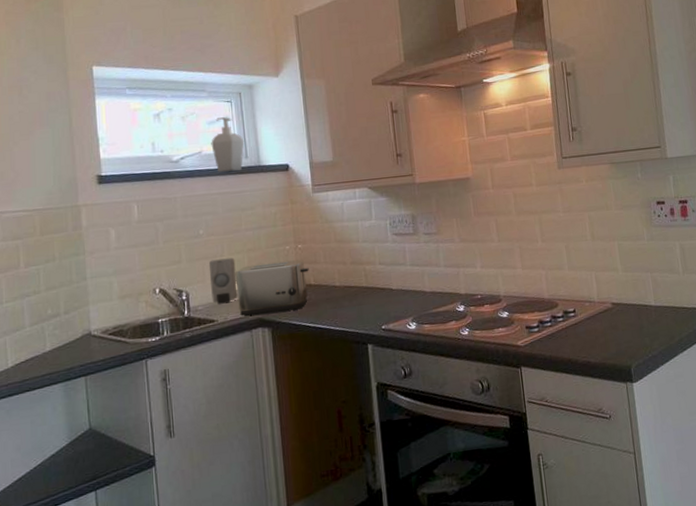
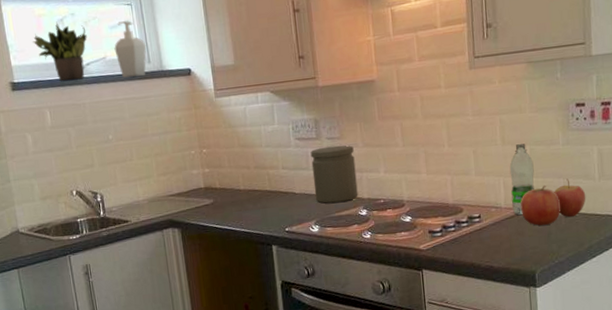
potted plant: none [125,116,184,176] -> present [32,21,87,82]
soap dispenser: present [209,257,238,305] -> none [120,162,148,207]
toaster: present [235,259,309,317] -> none [144,164,214,218]
jar: none [407,240,456,300] -> present [310,145,358,204]
bottle: none [600,239,625,310] -> present [509,143,534,216]
fruit: none [612,280,651,320] -> present [521,186,561,226]
fruit: none [643,272,673,311] -> present [554,178,586,218]

